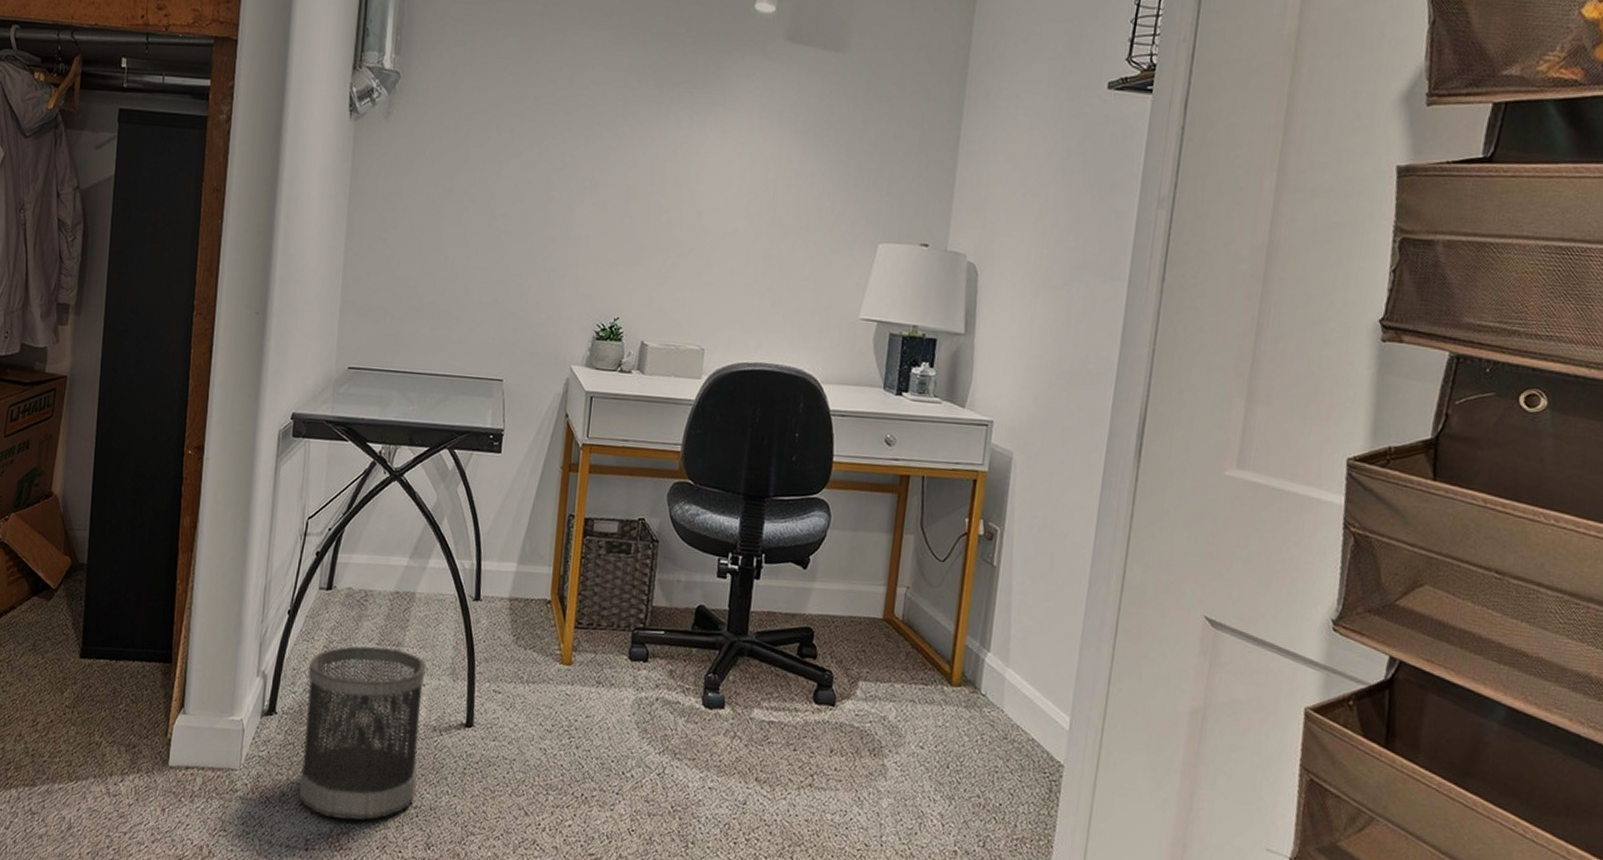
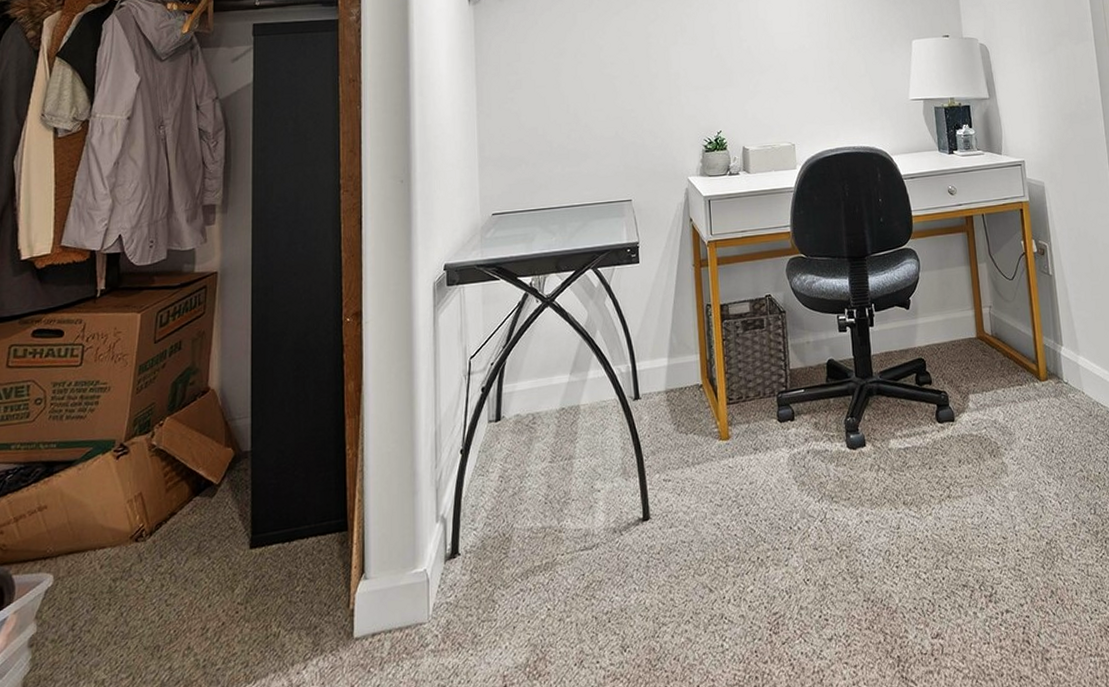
wastebasket: present [298,646,426,820] -> none [486,462,604,647]

